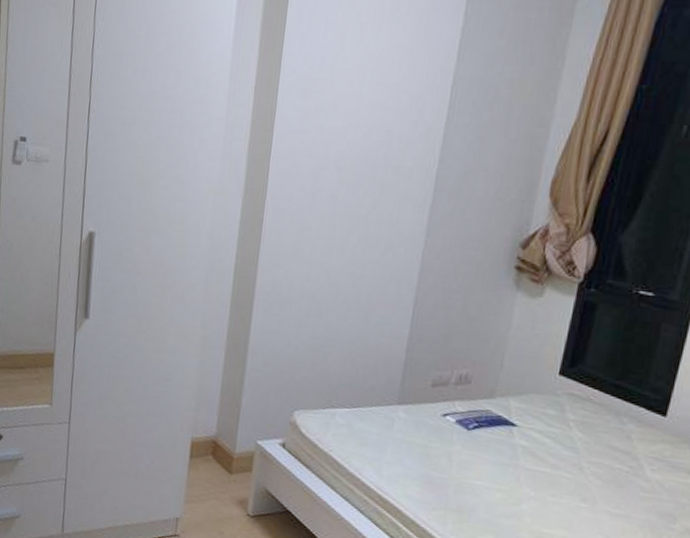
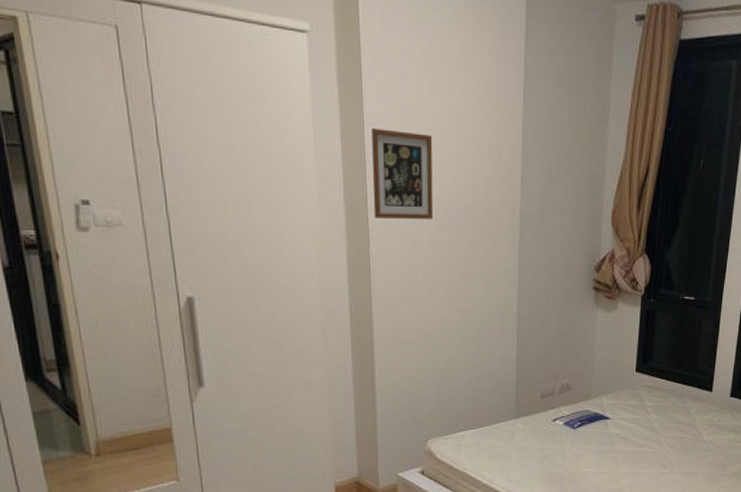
picture frame: none [275,79,350,175] -> present [371,128,434,219]

